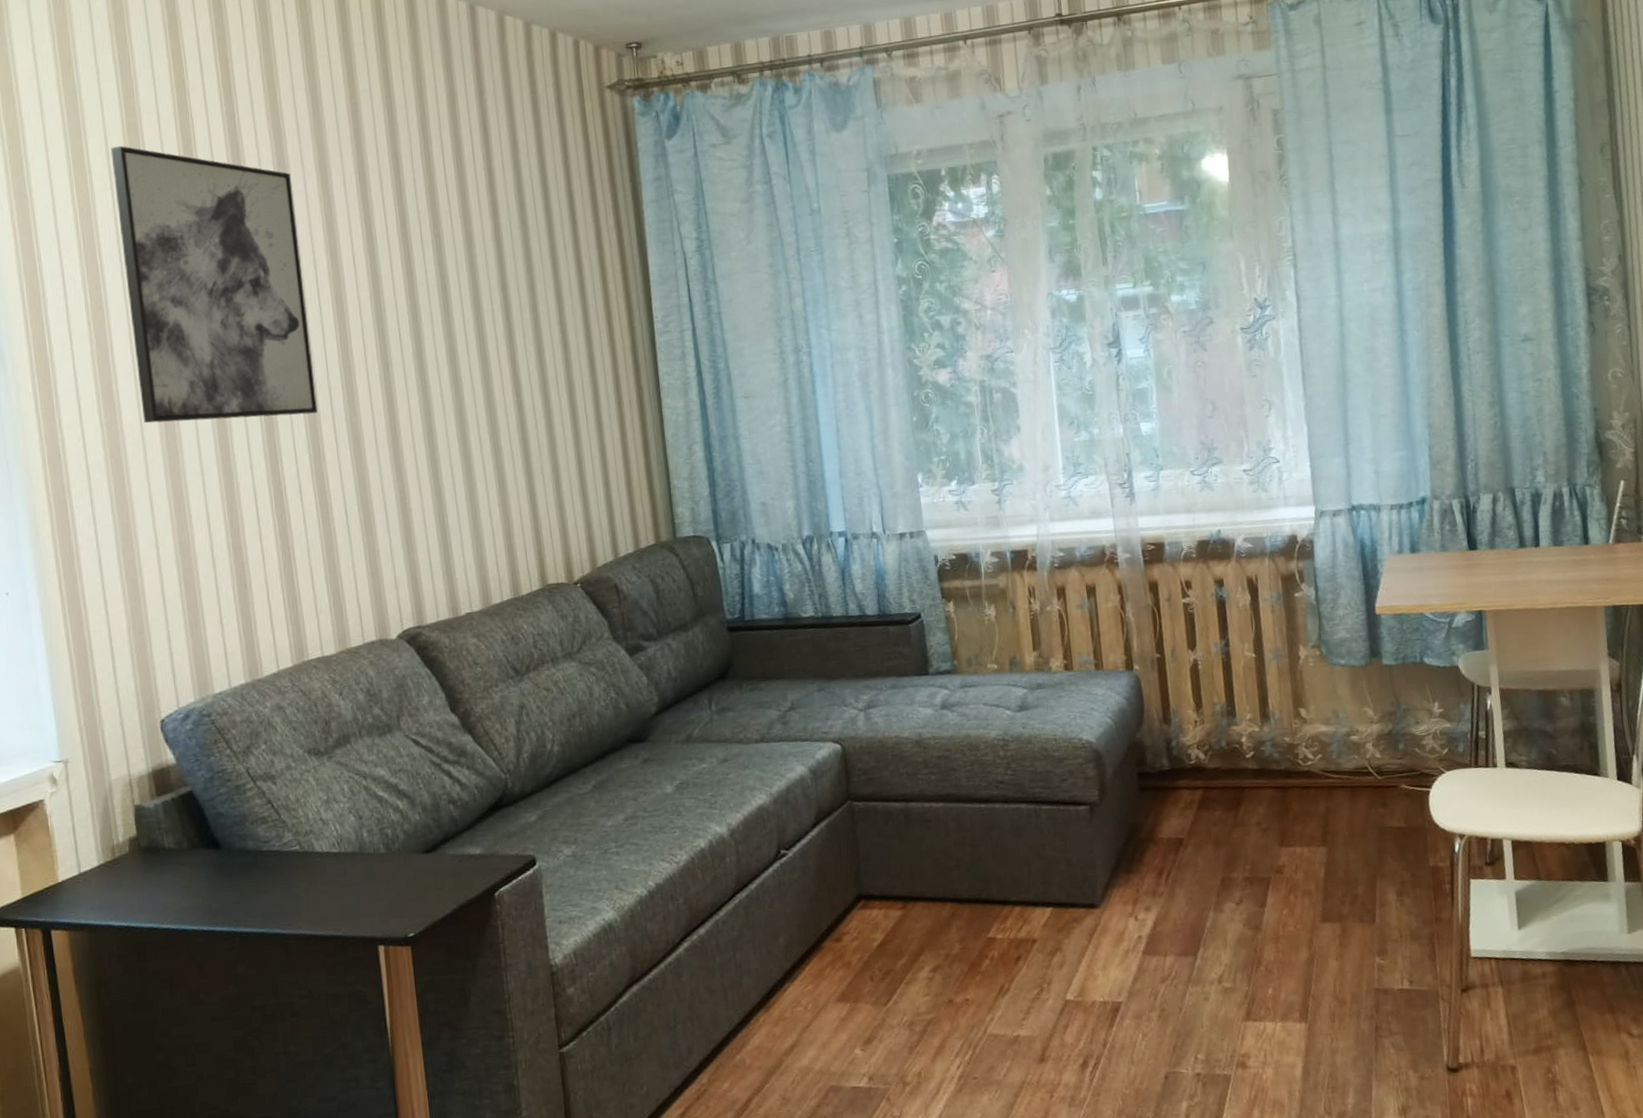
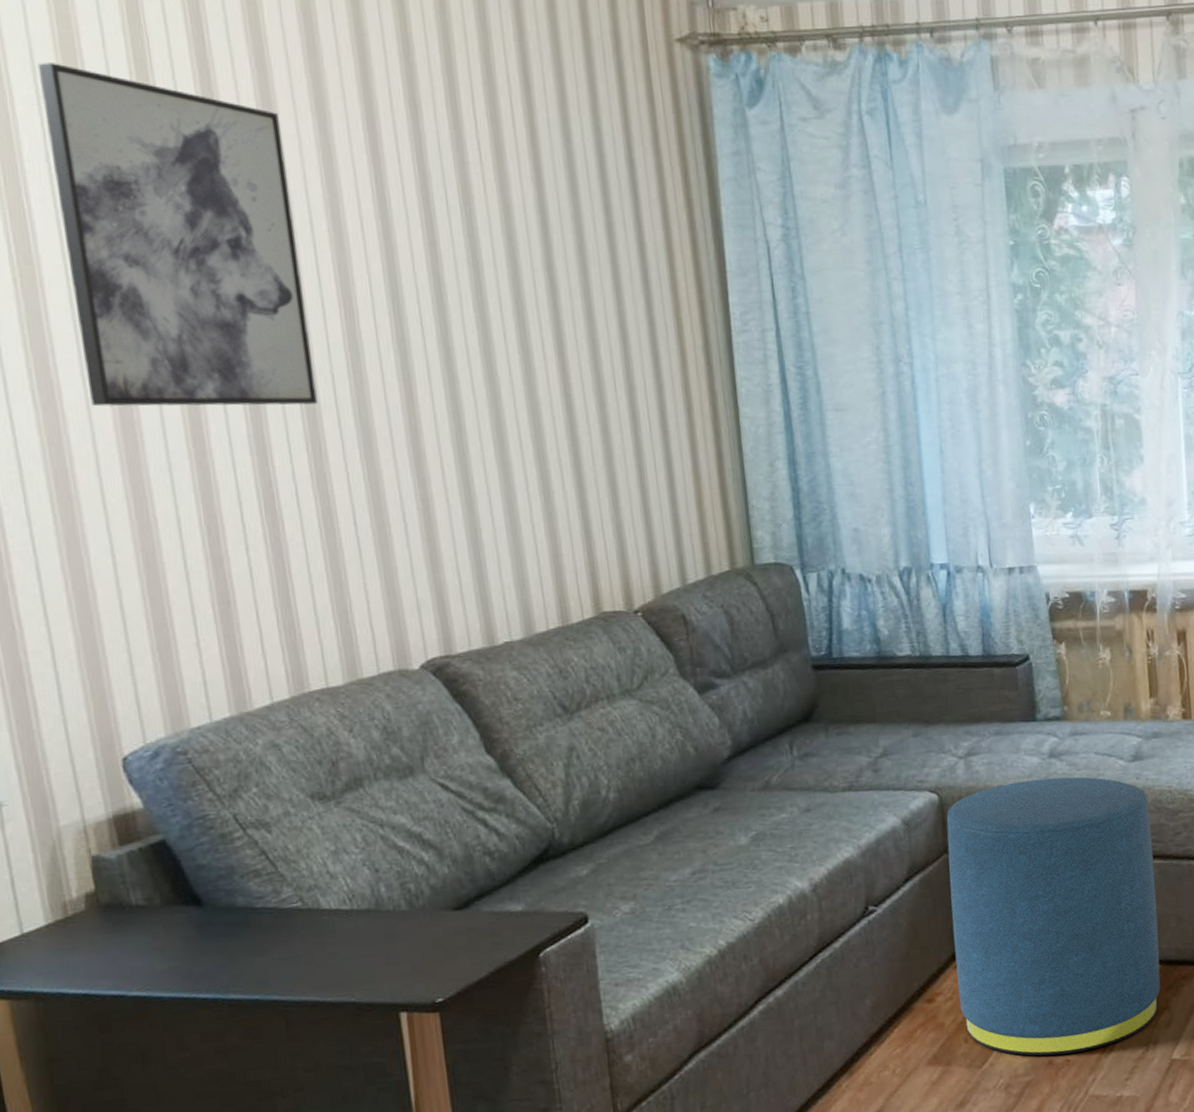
ottoman: none [849,727,1052,995] -> present [946,777,1161,1056]

